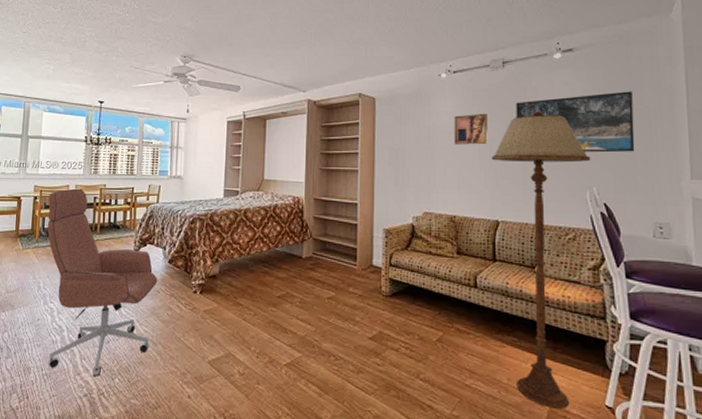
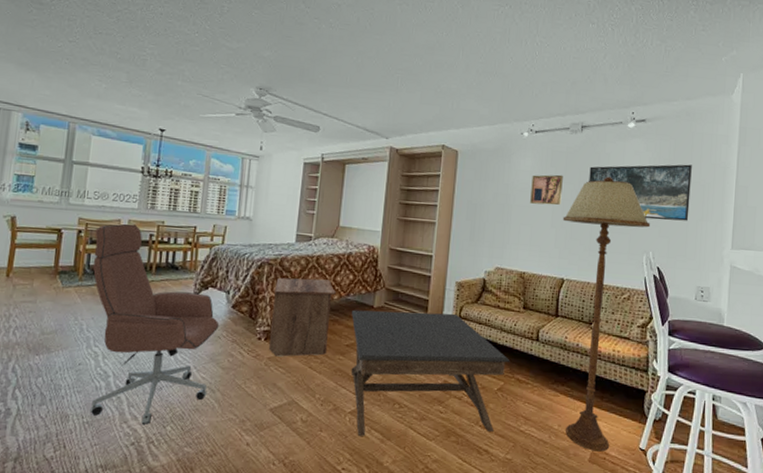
nightstand: none [205,231,265,310] -> present [269,277,337,357]
coffee table: none [280,261,448,389] -> present [351,309,510,436]

